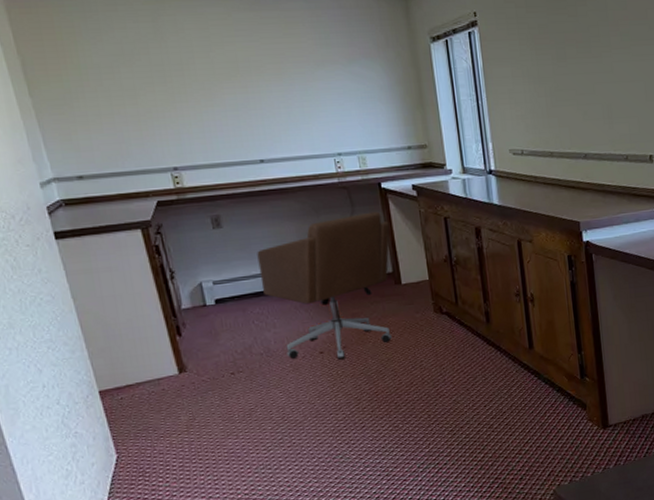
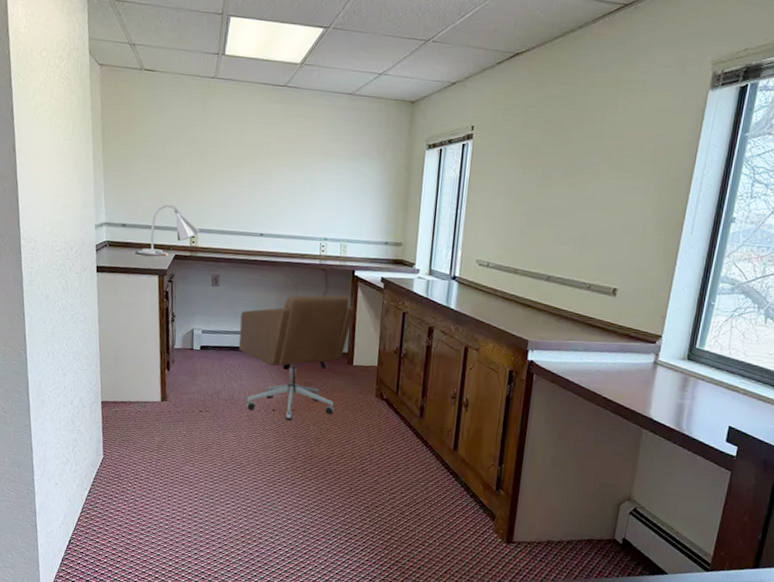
table lamp: none [104,143,183,209] -> present [136,204,199,257]

